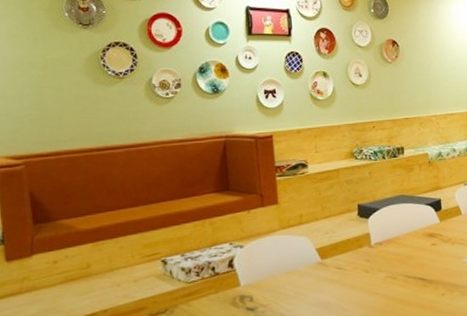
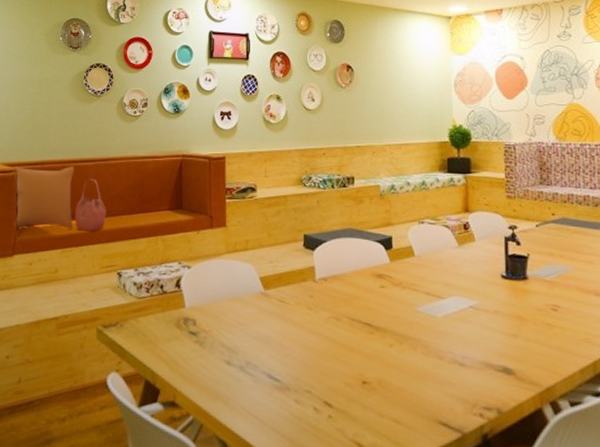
pillow: none [21,155,105,227] -> present [14,166,75,229]
handbag: none [104,166,143,223] -> present [74,178,106,232]

